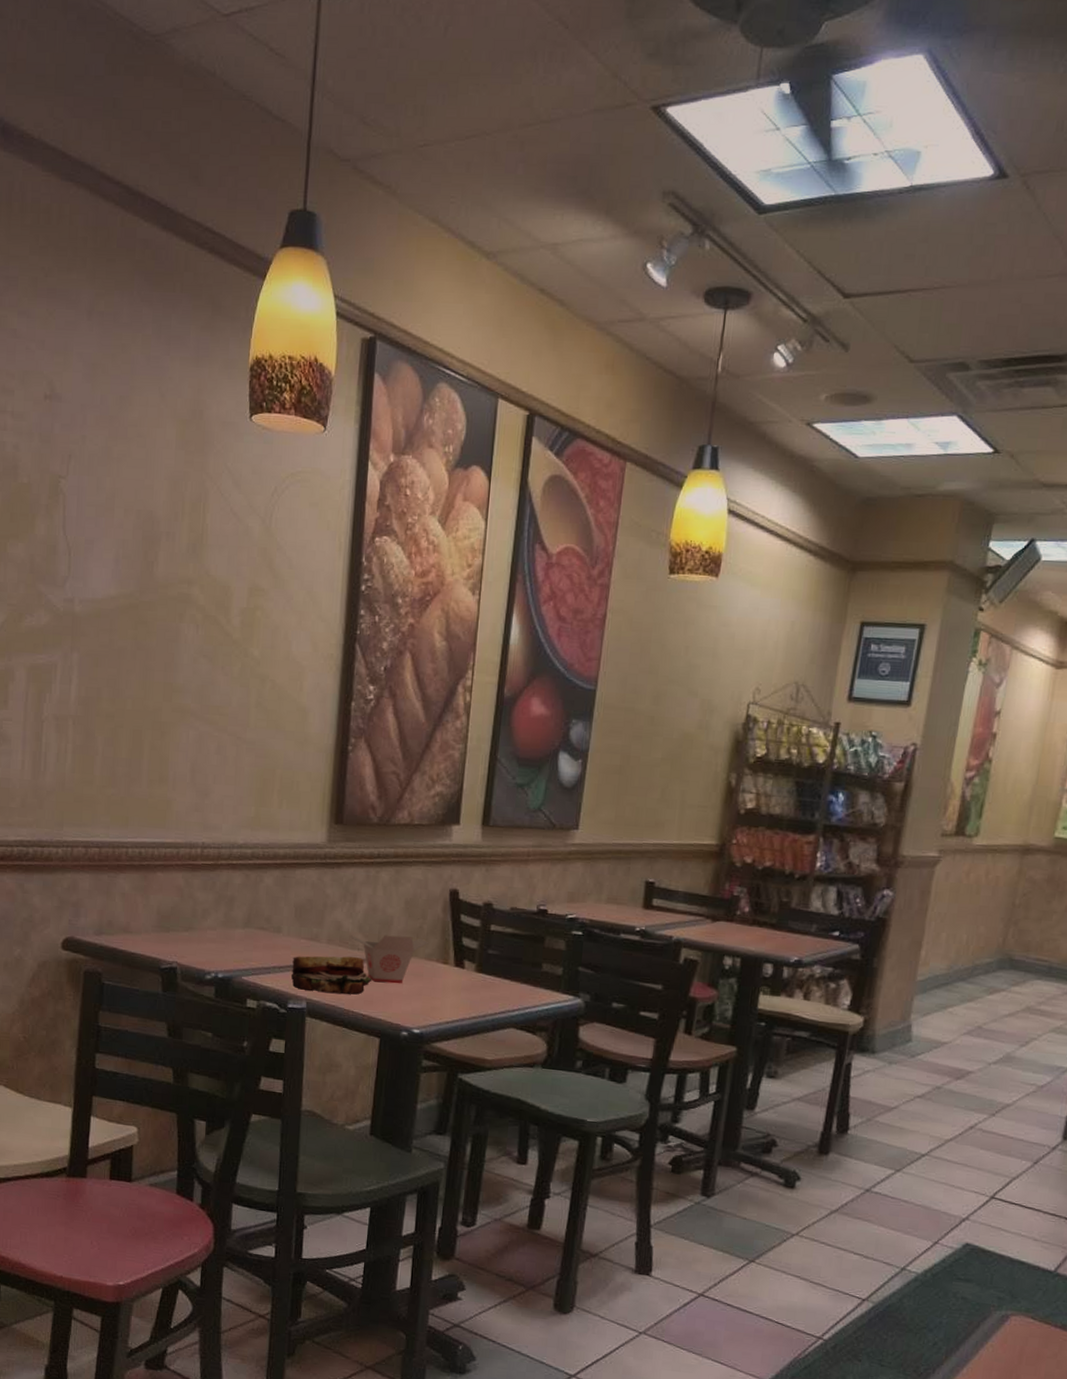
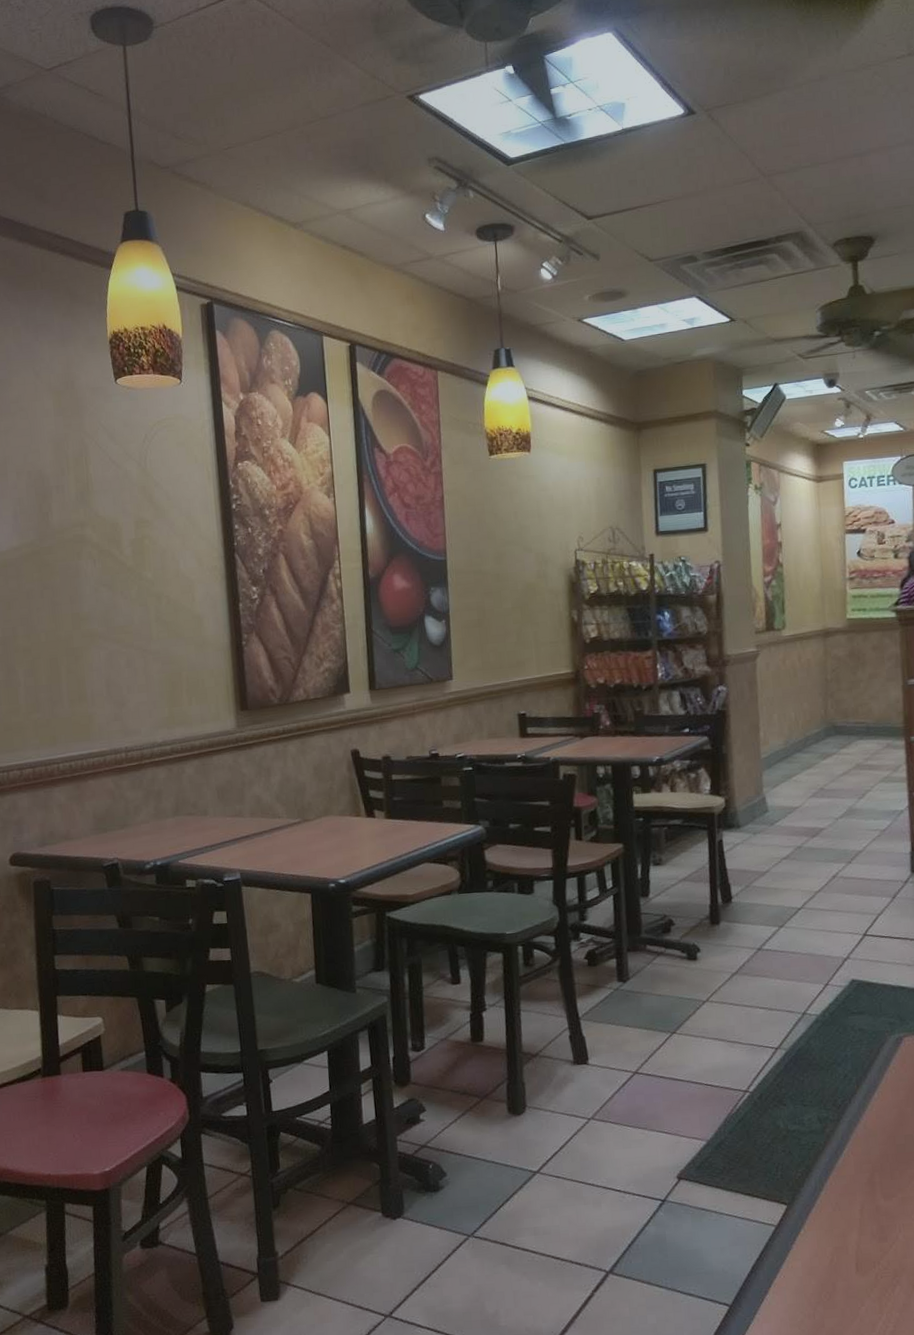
sandwich: present [291,956,372,995] -> none [222,824,296,863]
takeout container: present [350,935,428,983] -> none [270,797,340,844]

